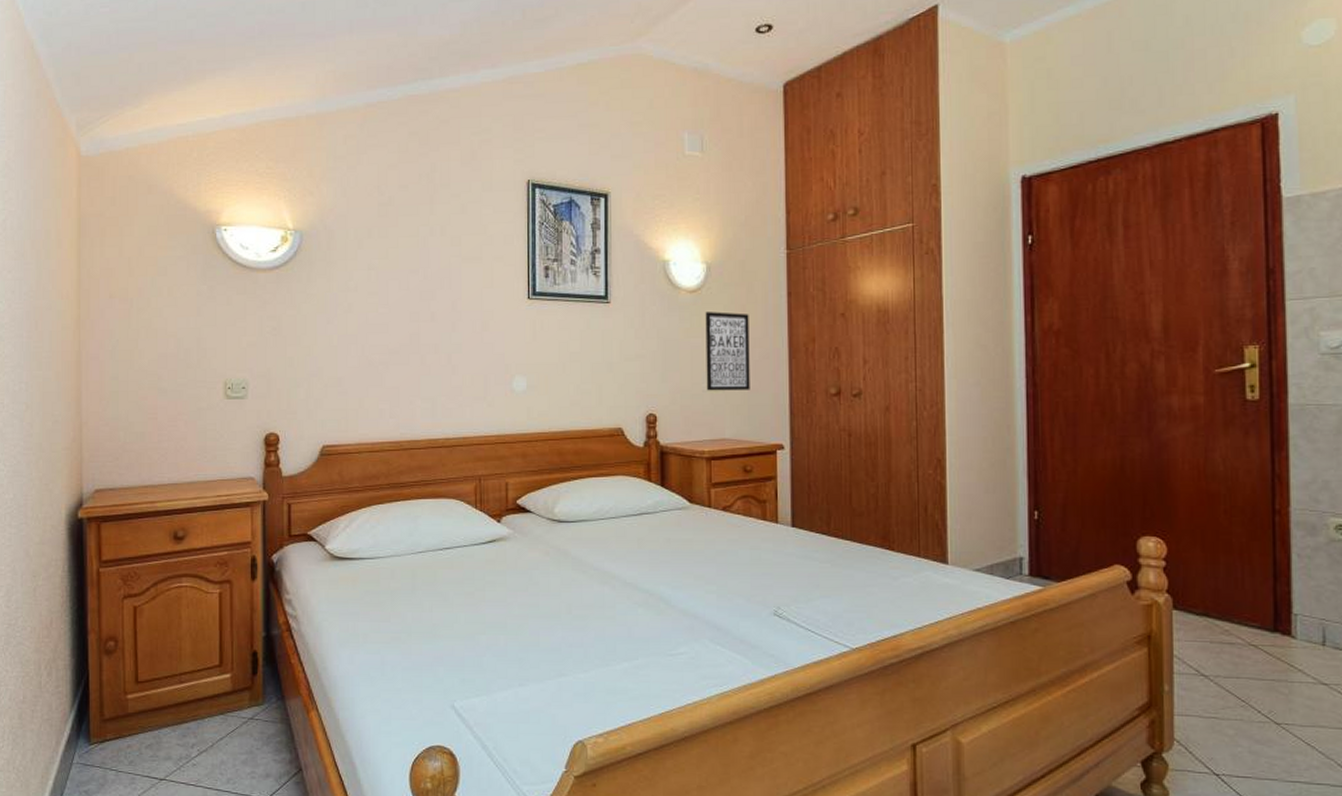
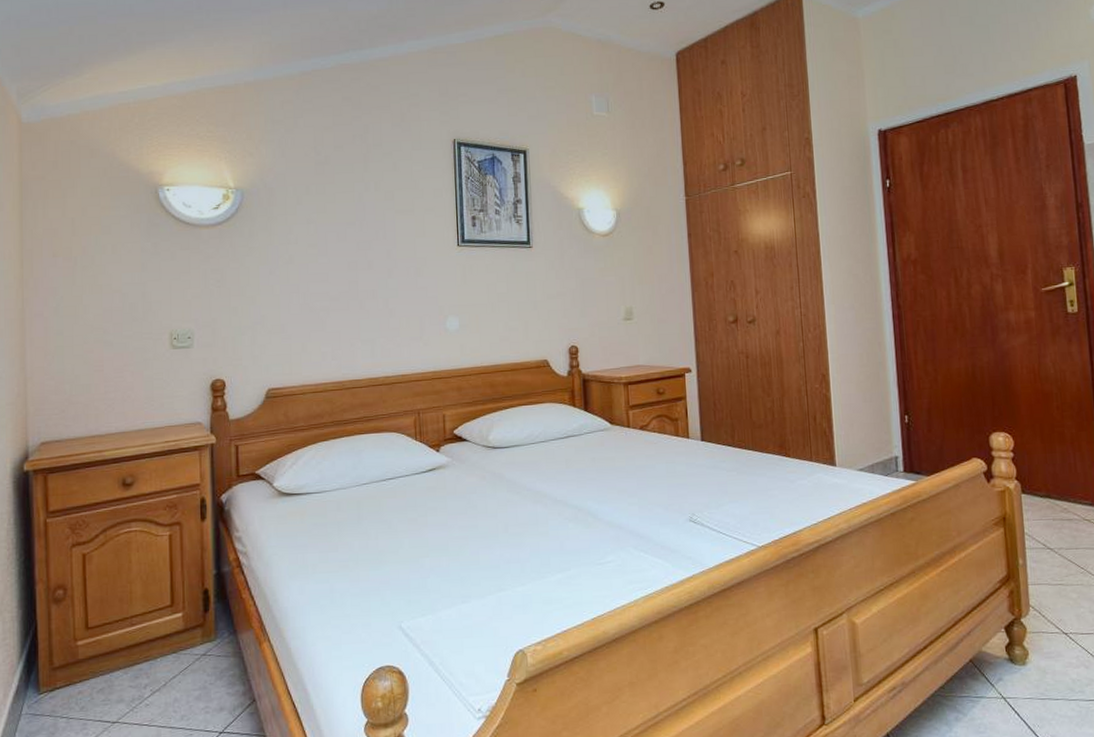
wall art: present [705,312,750,391] -> none [617,252,659,323]

